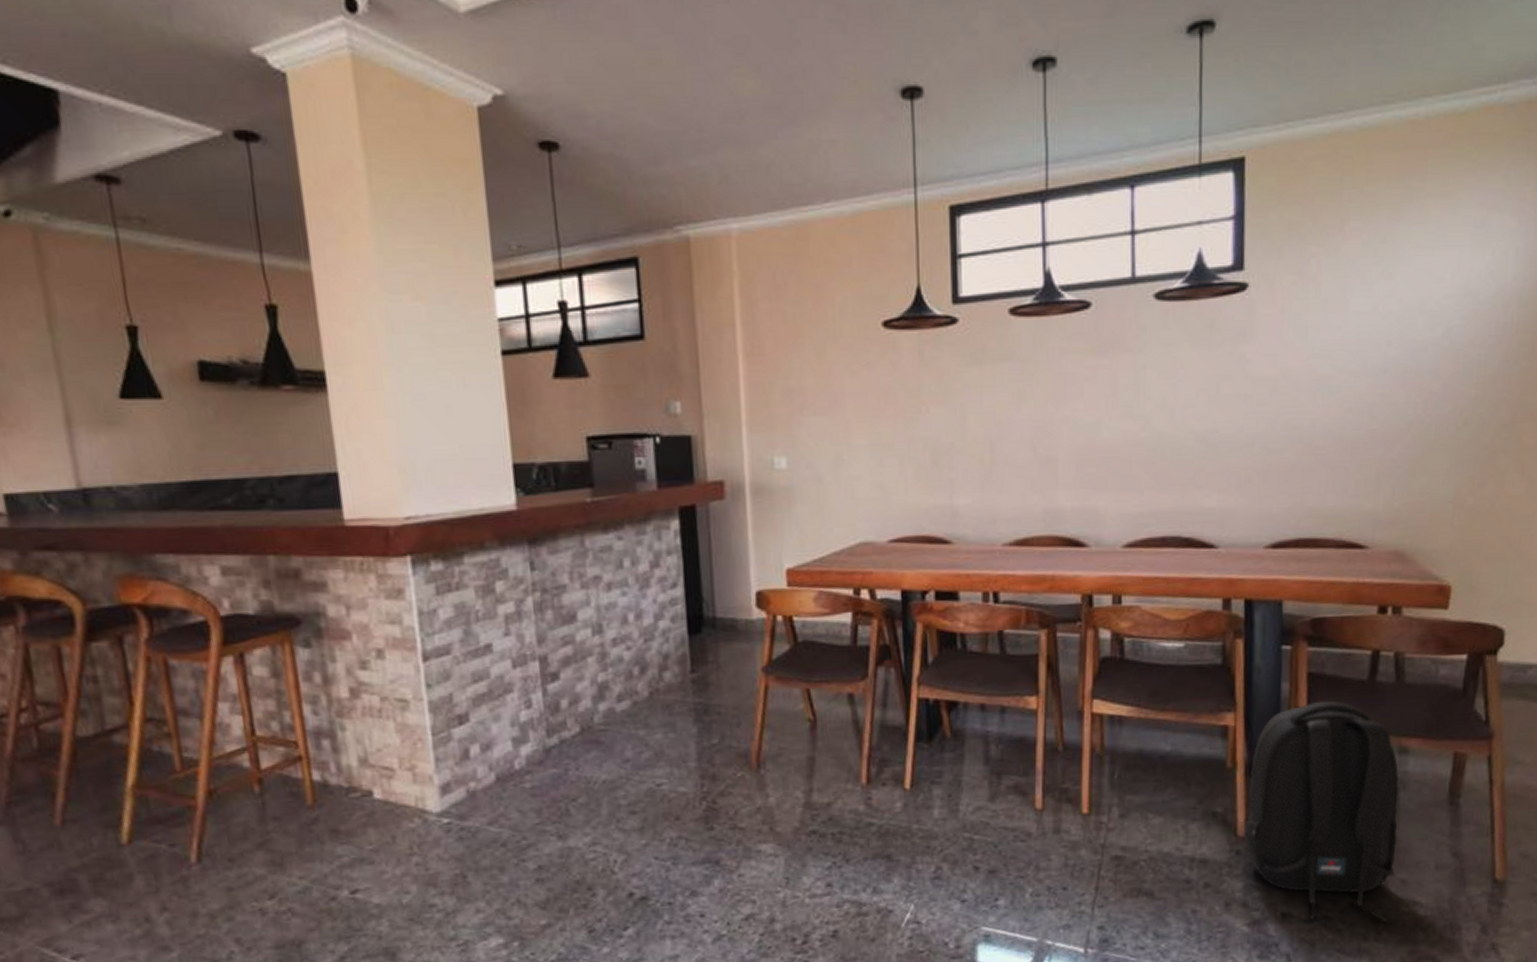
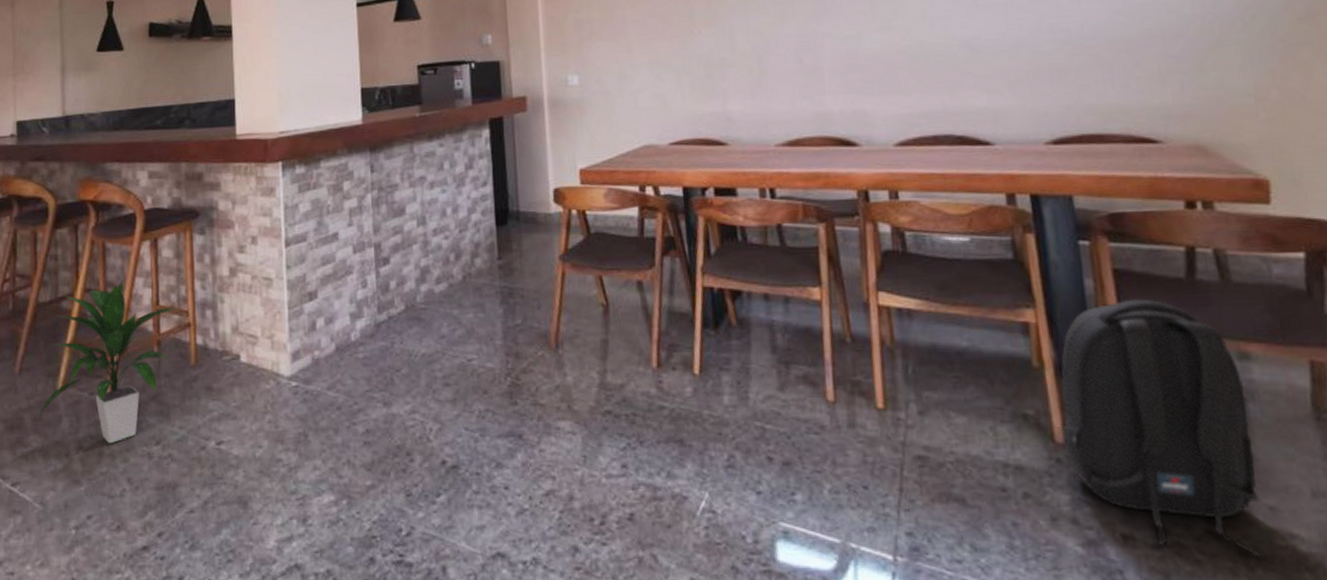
indoor plant: none [94,706,283,902] -> present [35,280,178,444]

